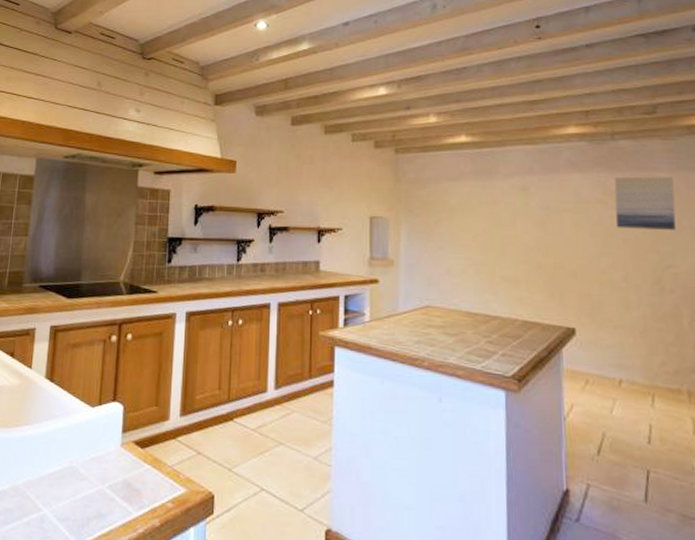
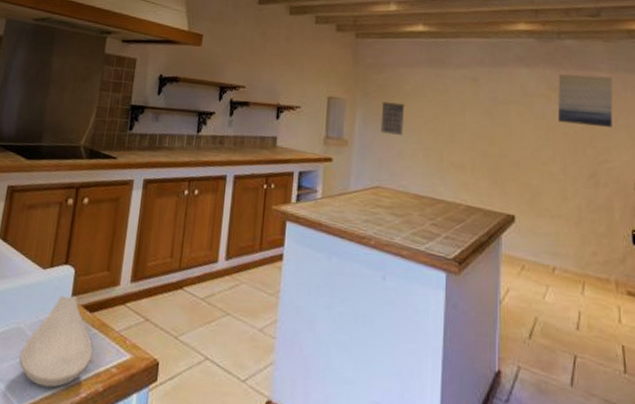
spoon rest: none [75,432,148,525] -> present [19,295,93,388]
calendar: none [427,218,452,253] -> present [380,102,405,136]

